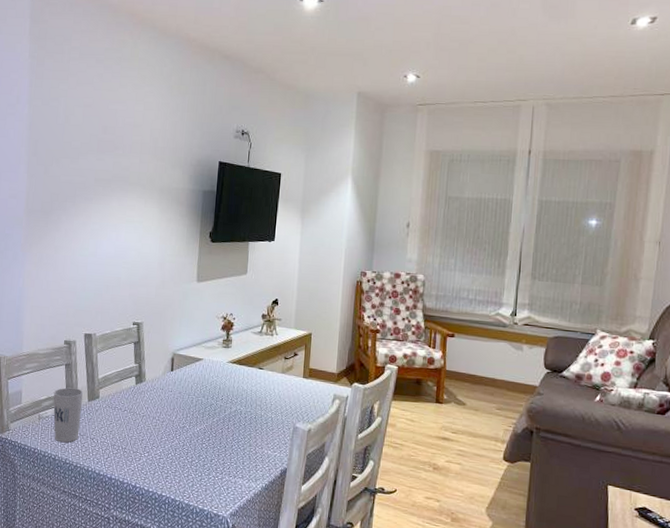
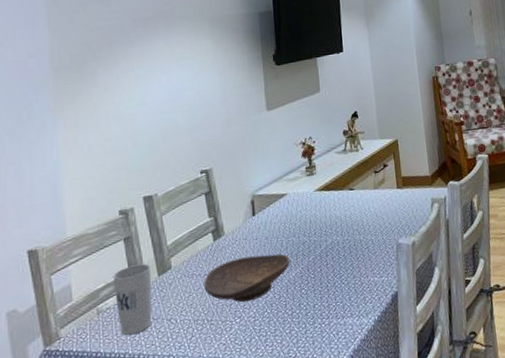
decorative bowl: none [123,403,197,442] -> present [204,253,290,303]

